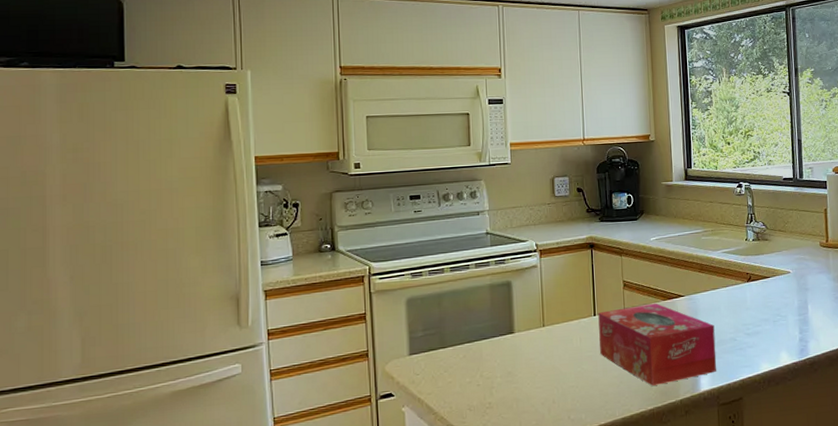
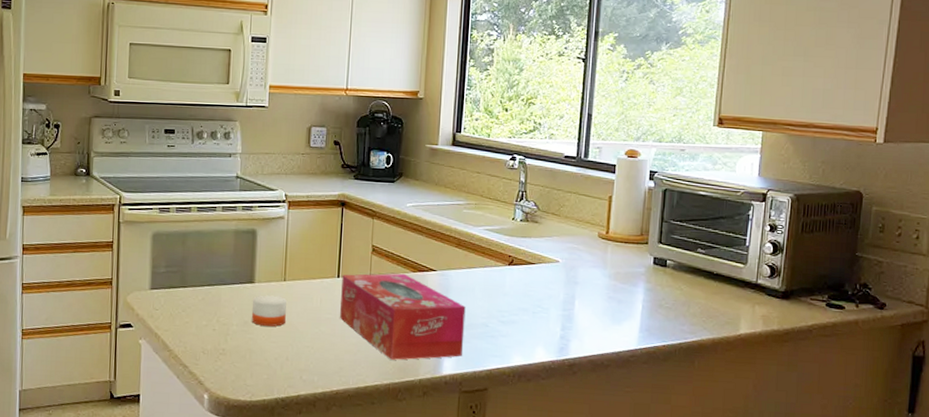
candle: none [513,342,548,374] -> present [251,295,287,327]

